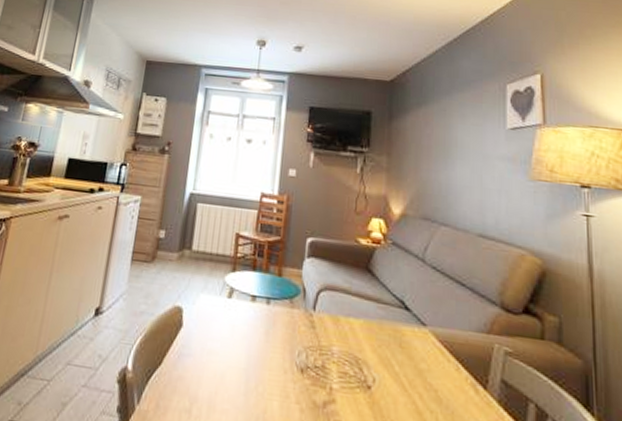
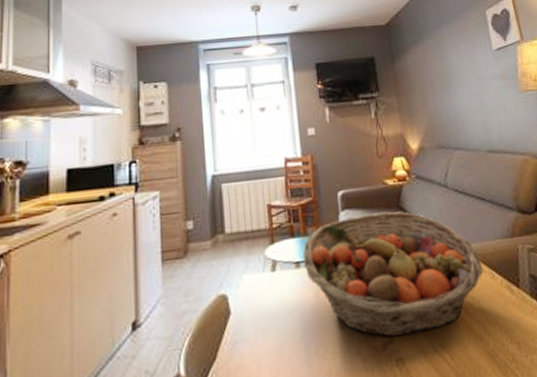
fruit basket: none [259,265,448,405] -> present [302,211,484,338]

